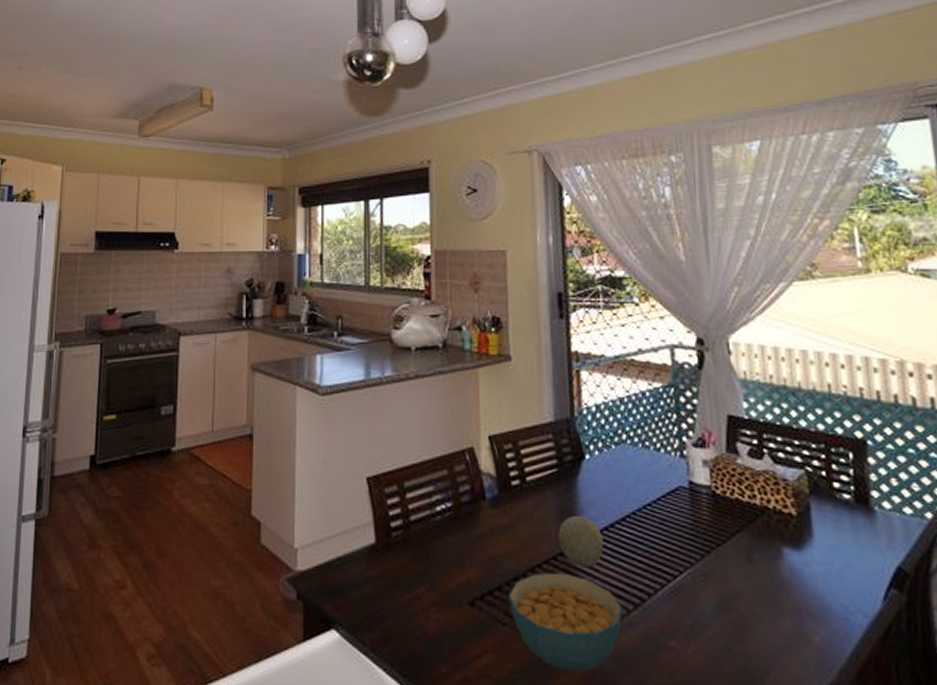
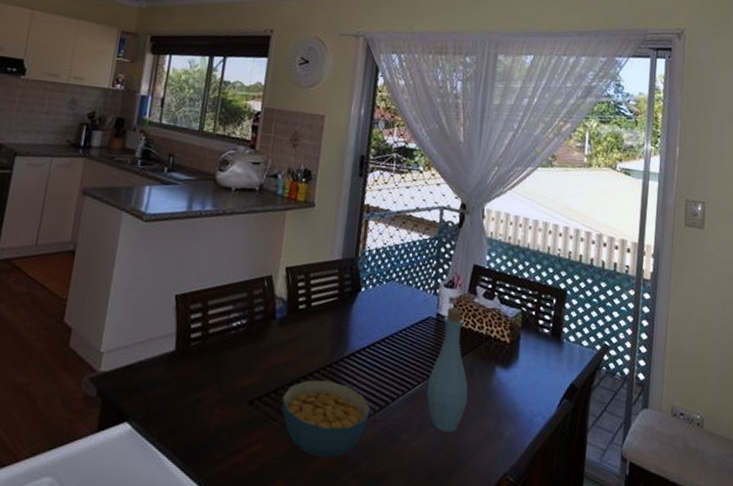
fruit: present [558,515,603,568] -> none [329,335,365,377]
bottle: none [692,472,751,638] -> present [426,307,468,433]

